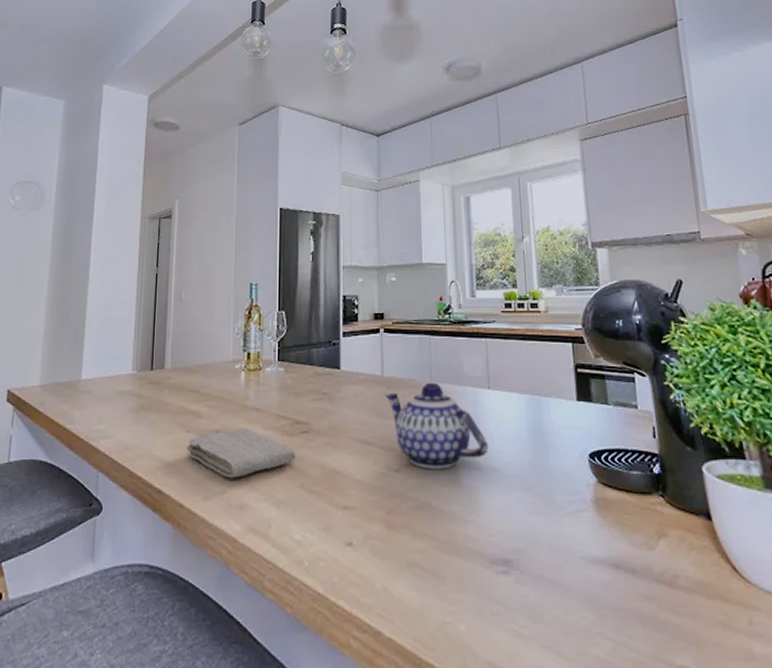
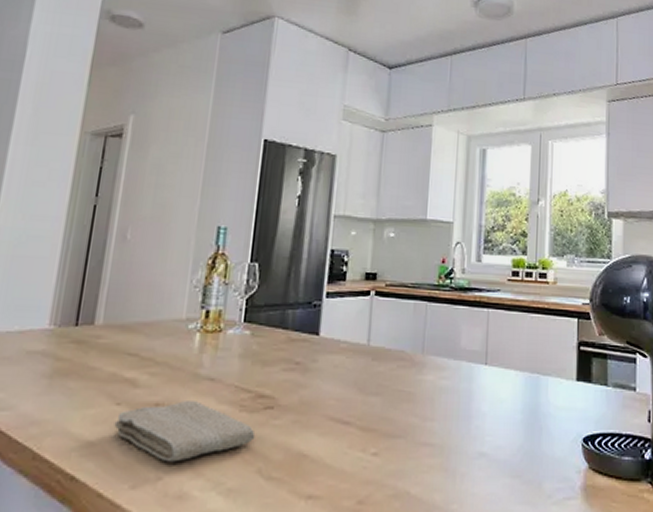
teapot: present [384,382,489,469] -> none [368,354,479,453]

